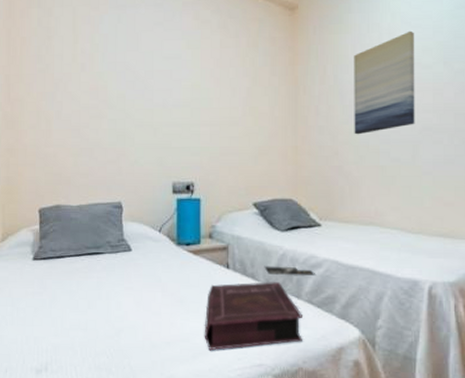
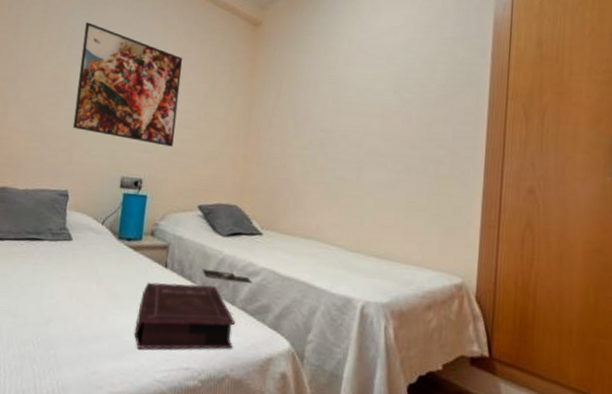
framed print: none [117,27,221,146] -> present [72,22,183,147]
wall art: present [354,30,415,135] -> none [303,57,369,151]

